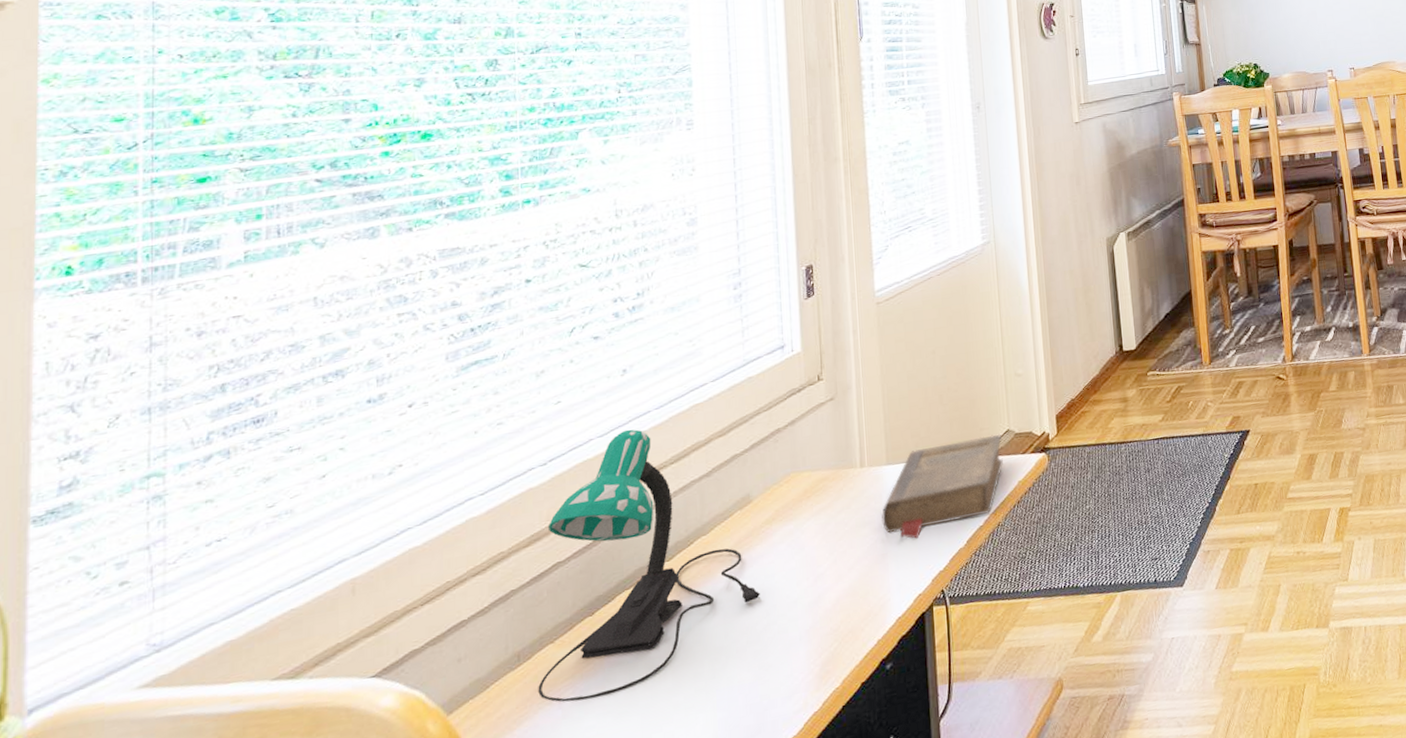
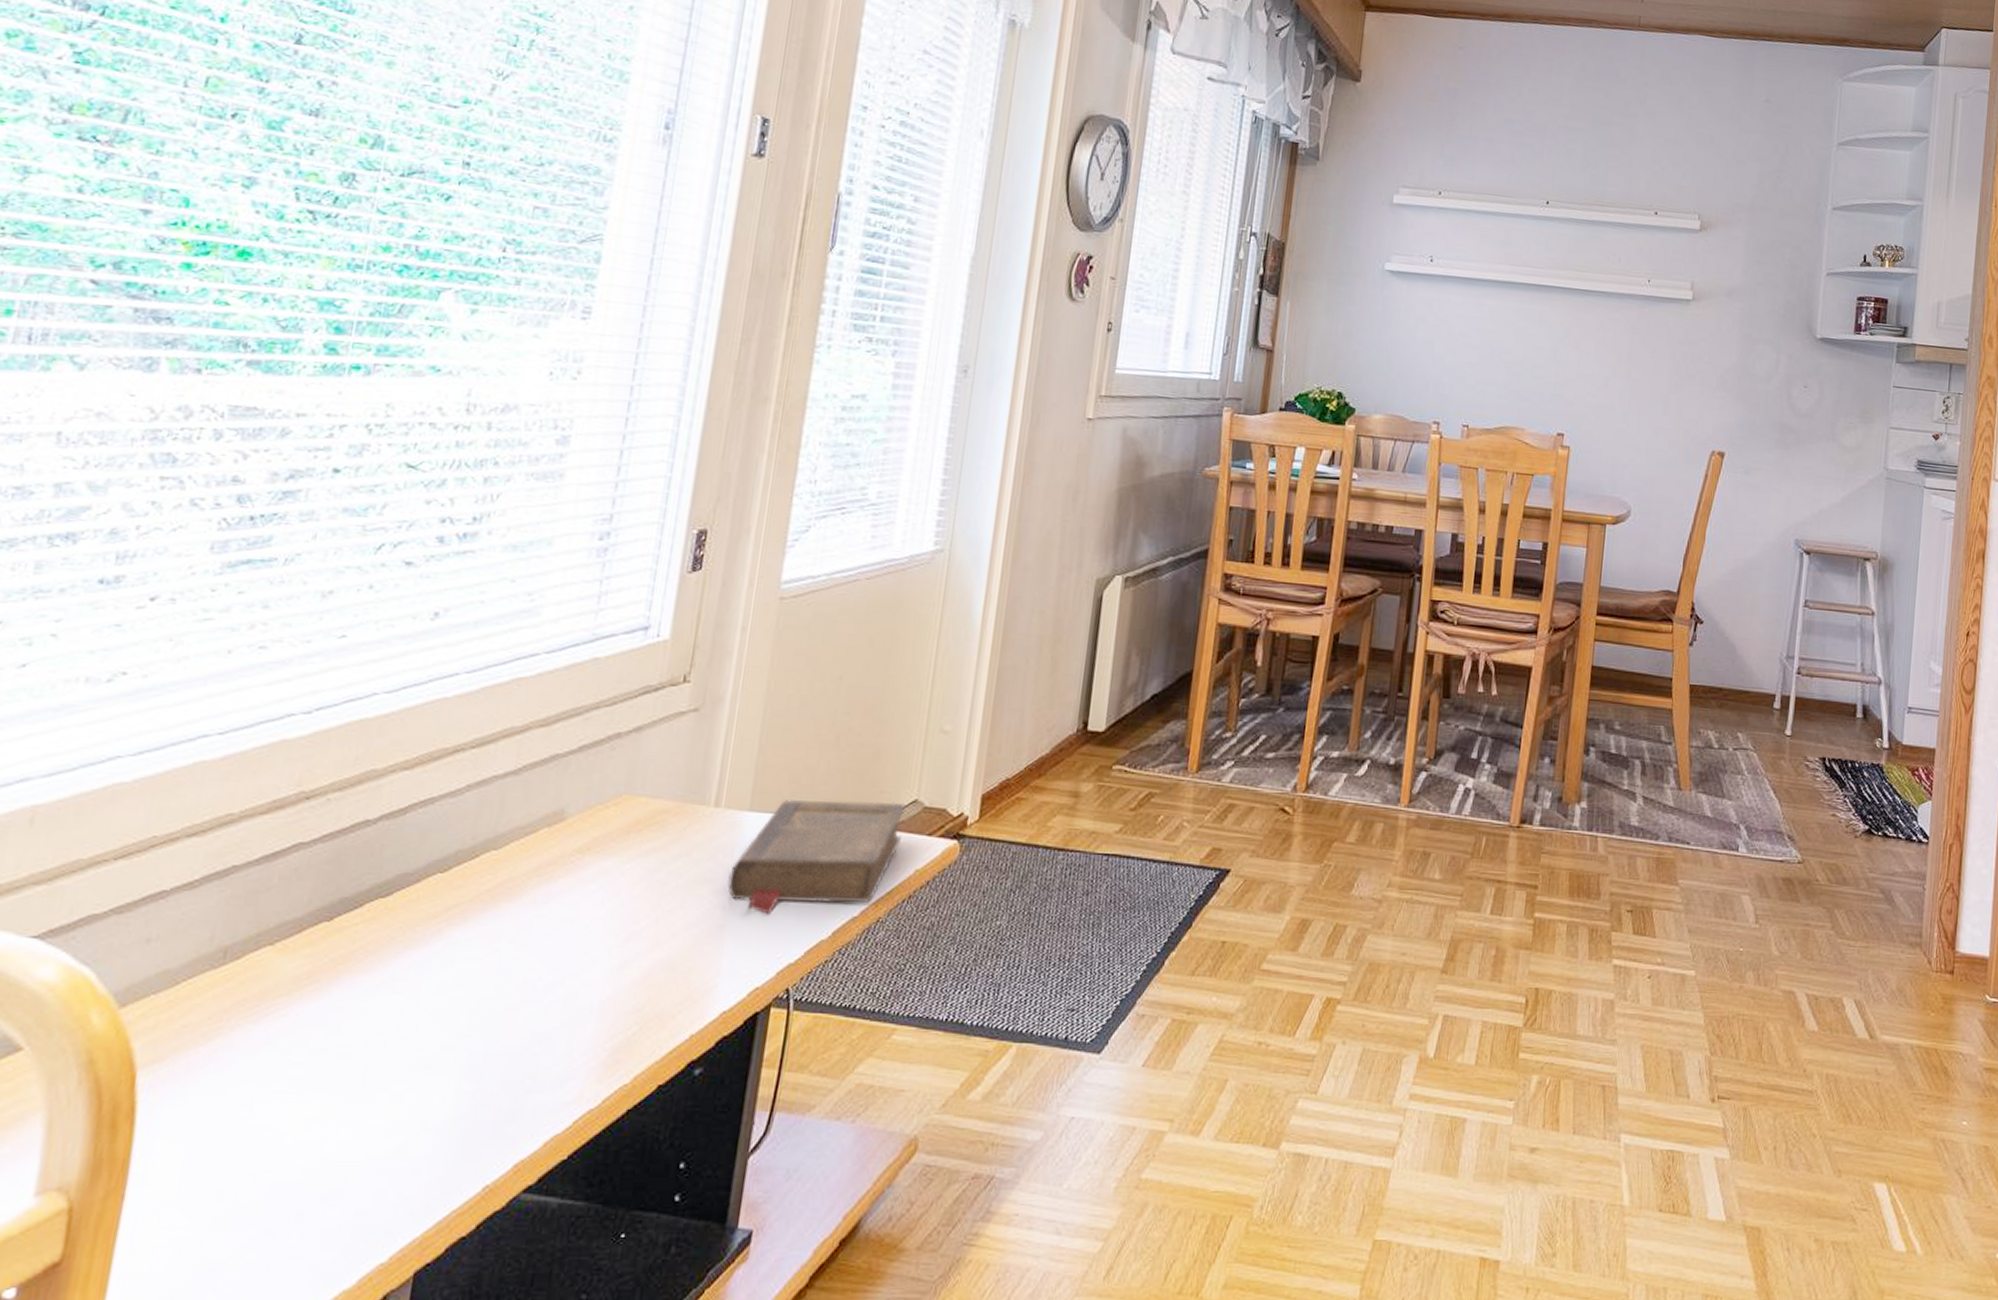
desk lamp: present [538,429,762,702] -> none [241,691,552,1028]

